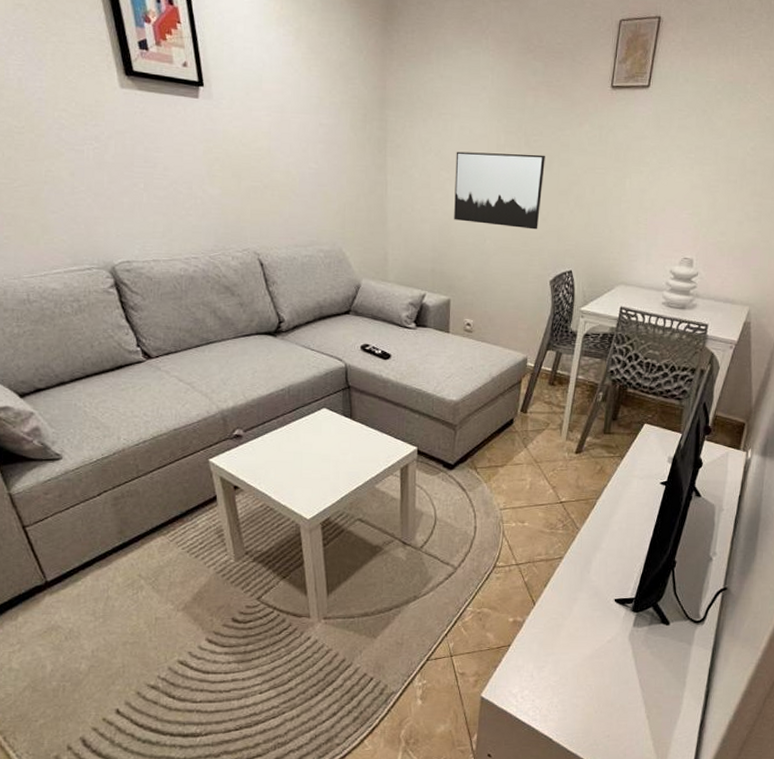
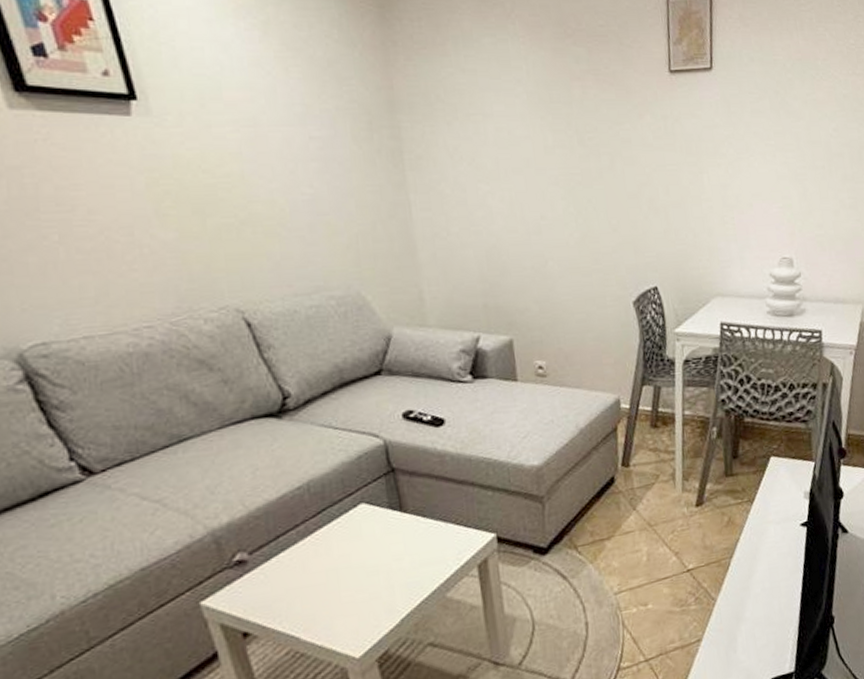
wall art: present [454,151,545,230] -> none [494,154,609,243]

